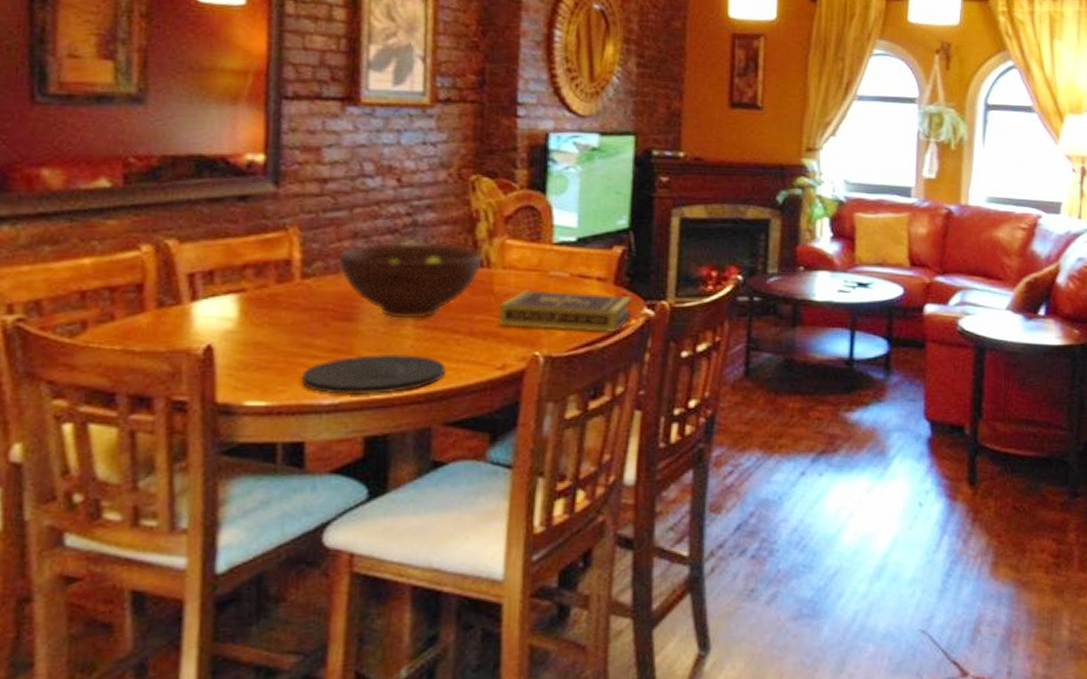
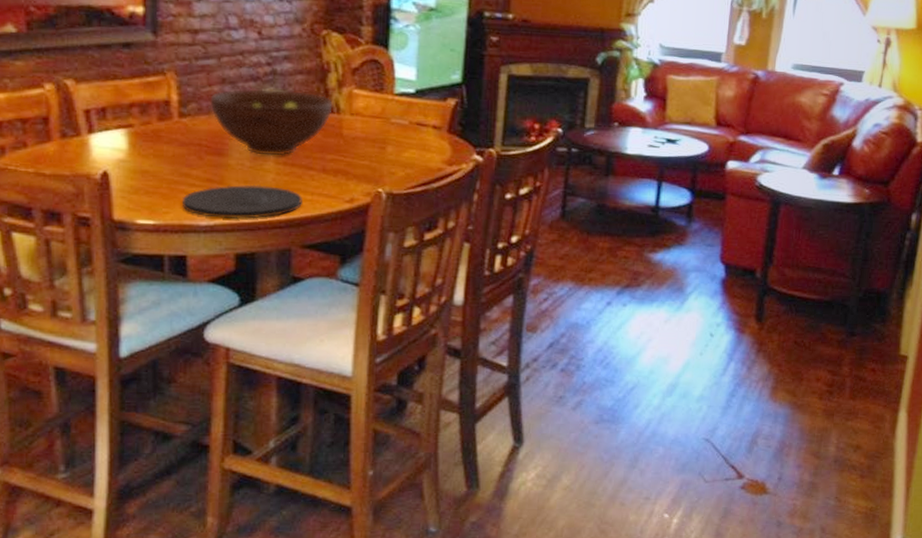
book: present [498,290,632,333] -> none [346,134,464,175]

